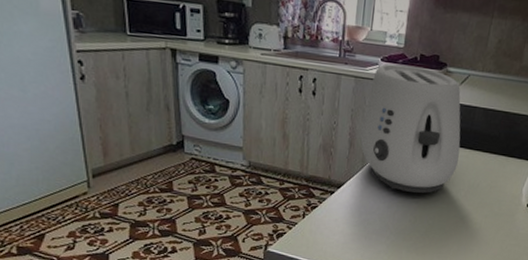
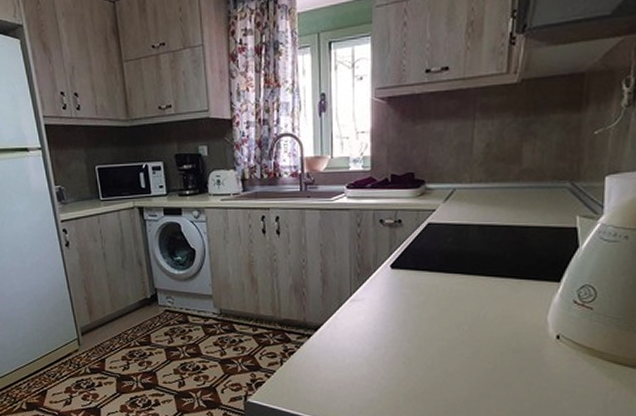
toaster: present [360,64,461,194] -> none [334,188,455,331]

